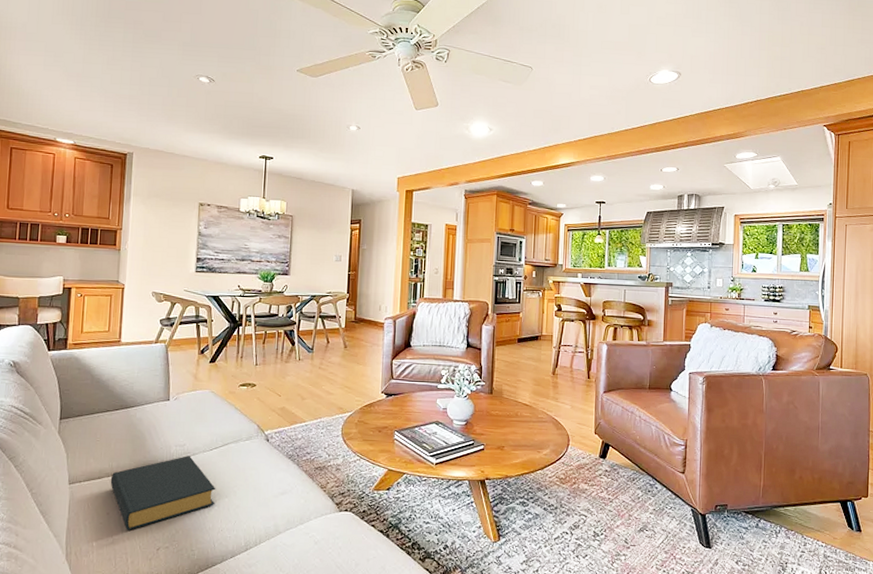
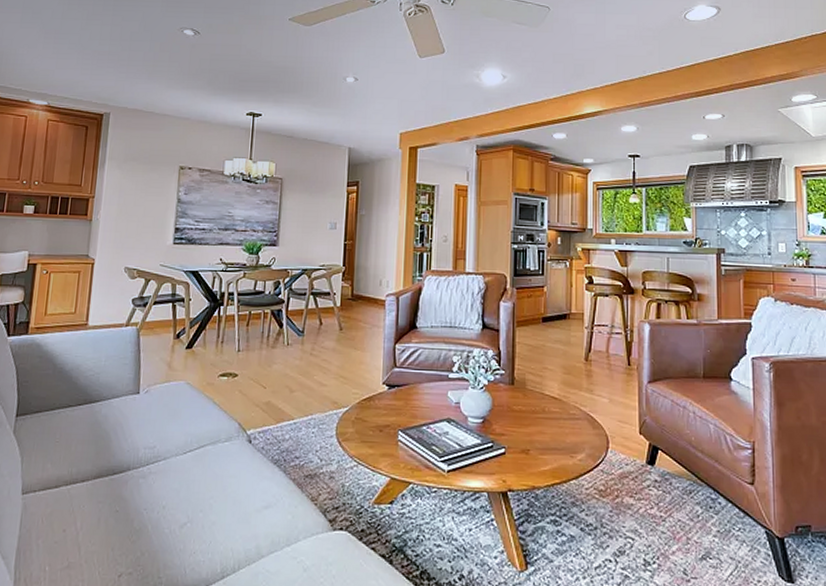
hardback book: present [110,456,216,531] -> none [68,460,189,552]

